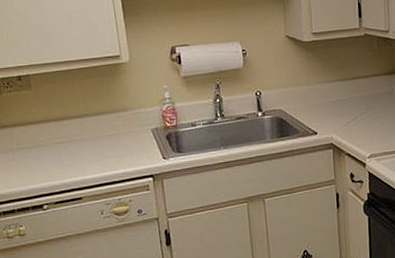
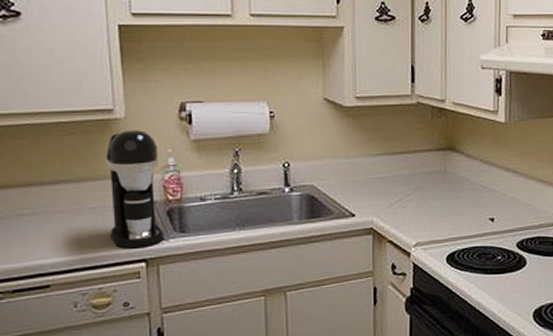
coffee maker: none [117,70,165,167] -> present [105,129,164,249]

